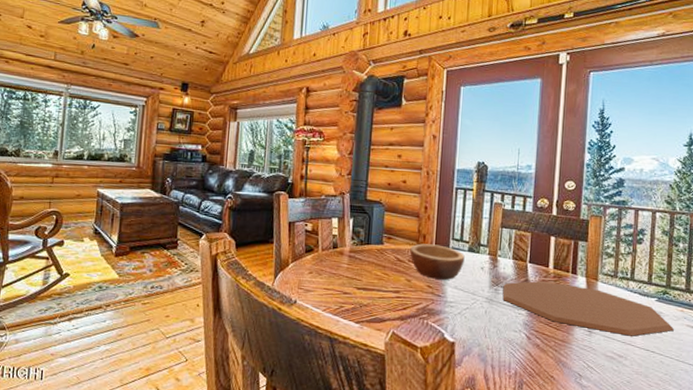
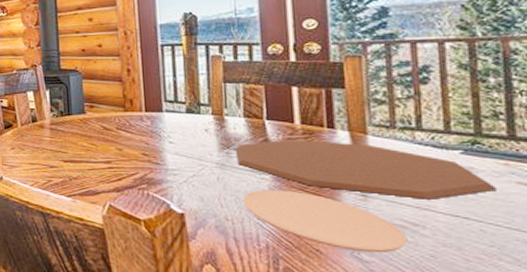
bowl: present [410,243,465,280] -> none [116,109,183,146]
plate: none [502,323,614,379] -> present [243,190,408,253]

